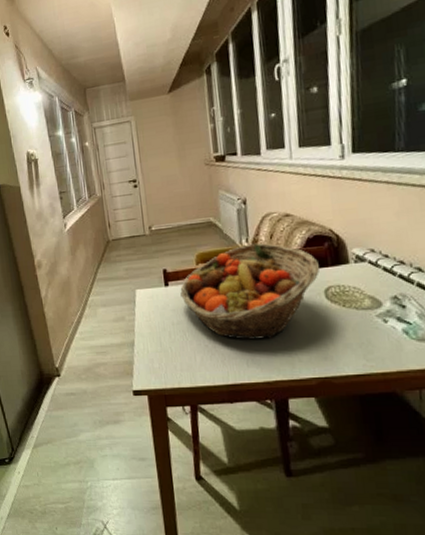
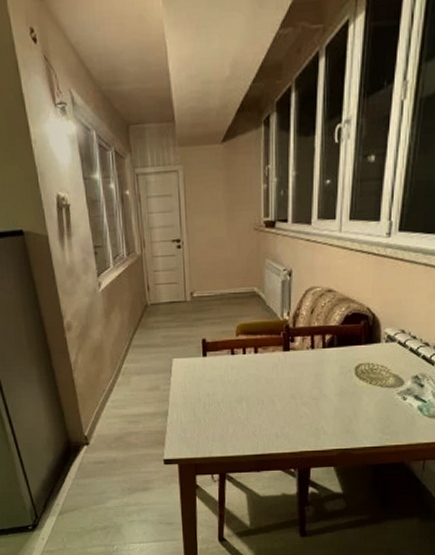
fruit basket: present [180,242,320,340] -> none [218,317,353,413]

